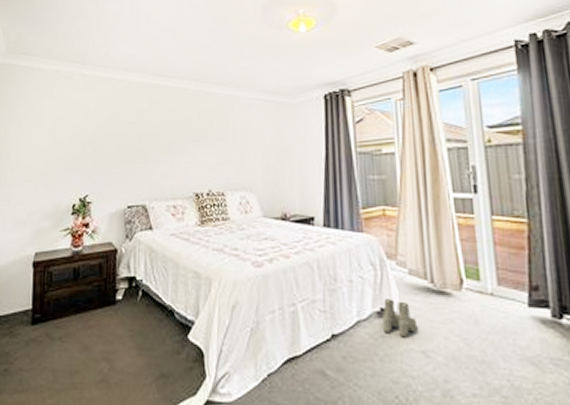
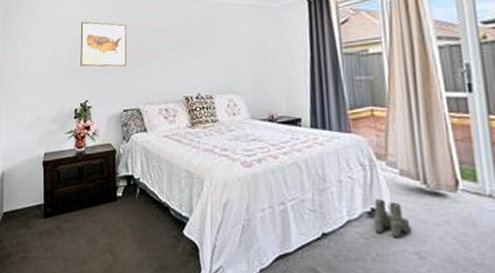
wall art: none [81,110,135,160] -> present [80,21,127,67]

